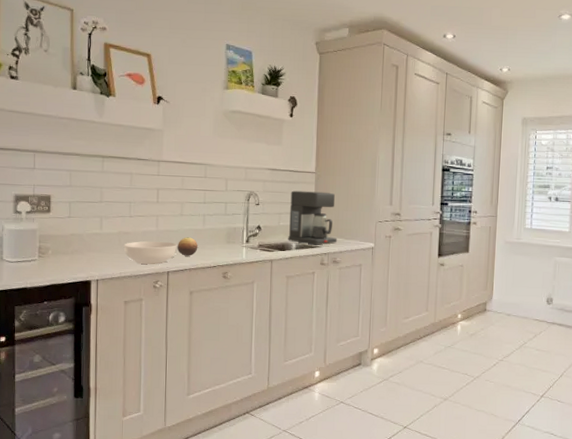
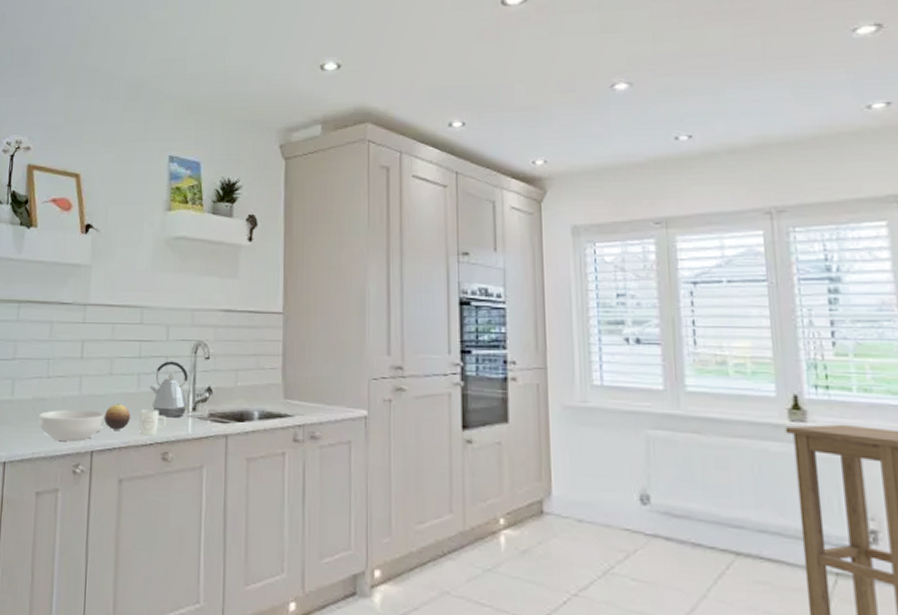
mug: none [204,241,227,261] -> present [138,409,167,436]
kettle: none [212,206,244,248] -> present [149,361,190,418]
coffee maker: present [288,190,337,245] -> none [248,338,315,414]

